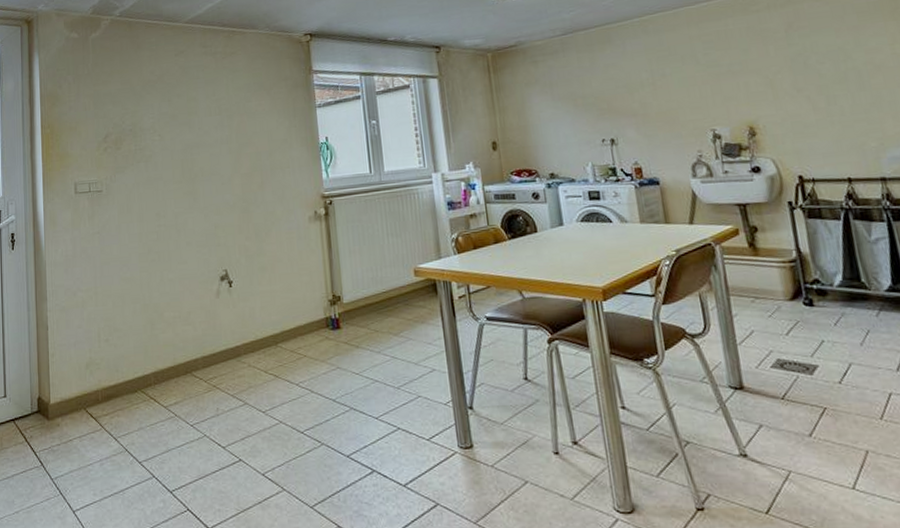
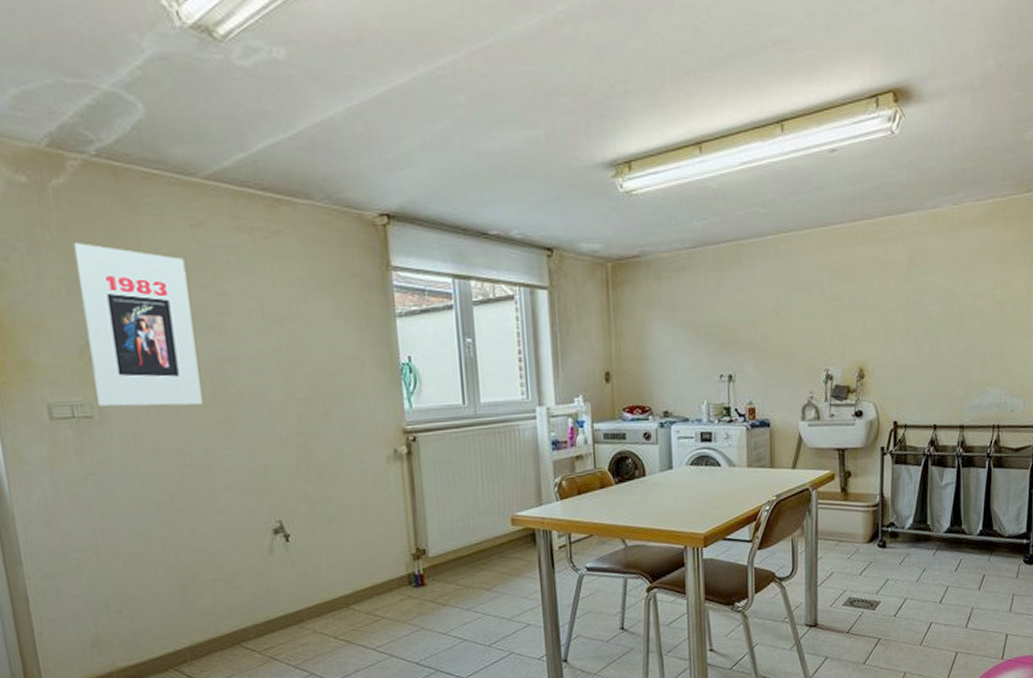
movie poster: none [101,72,175,183] -> present [73,243,203,406]

